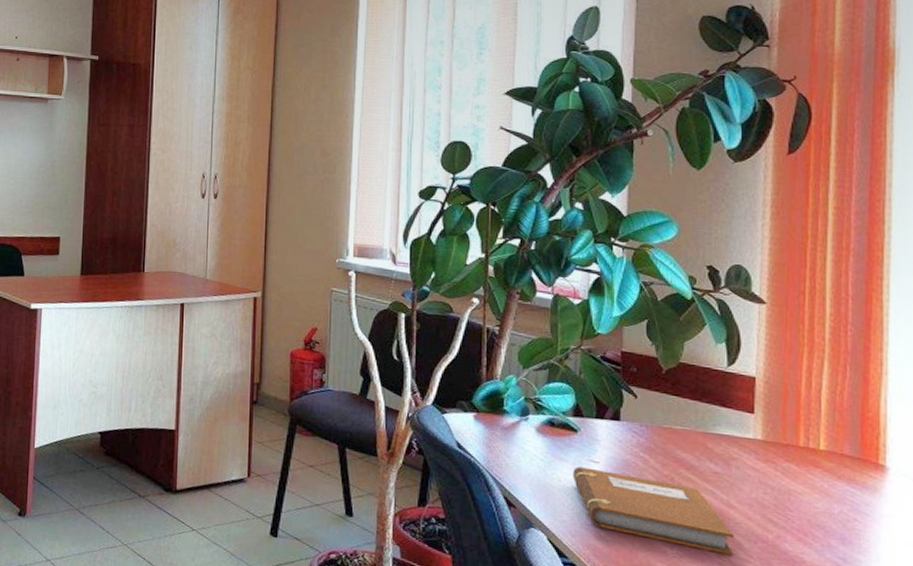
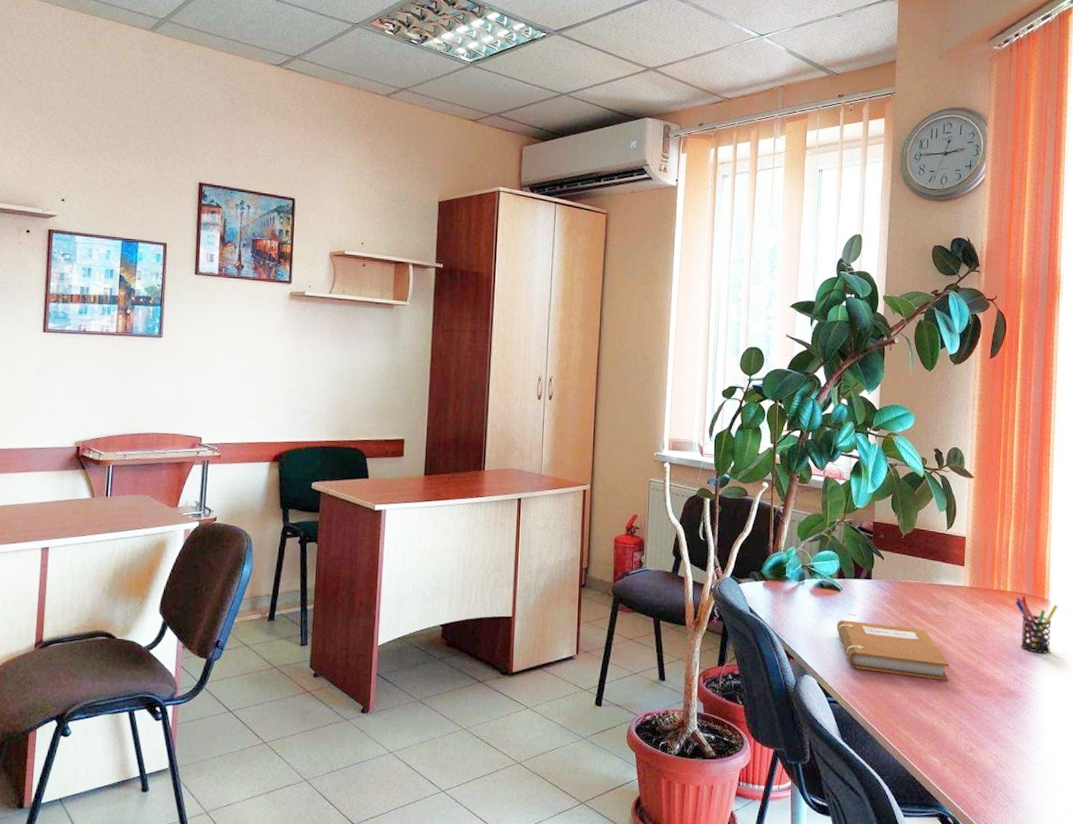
pen holder: none [833,456,901,536] -> present [1015,595,1058,654]

